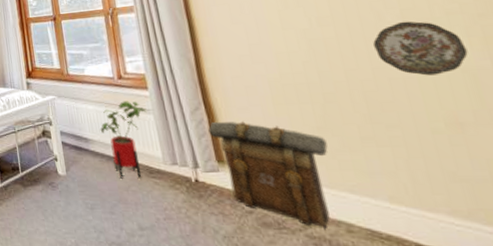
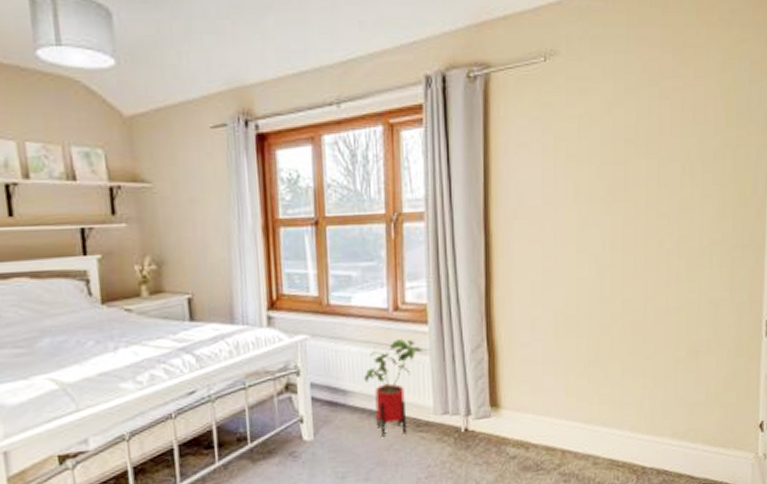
backpack: present [208,120,330,227] -> none [487,358,593,463]
decorative plate: present [372,21,469,76] -> none [650,249,717,306]

